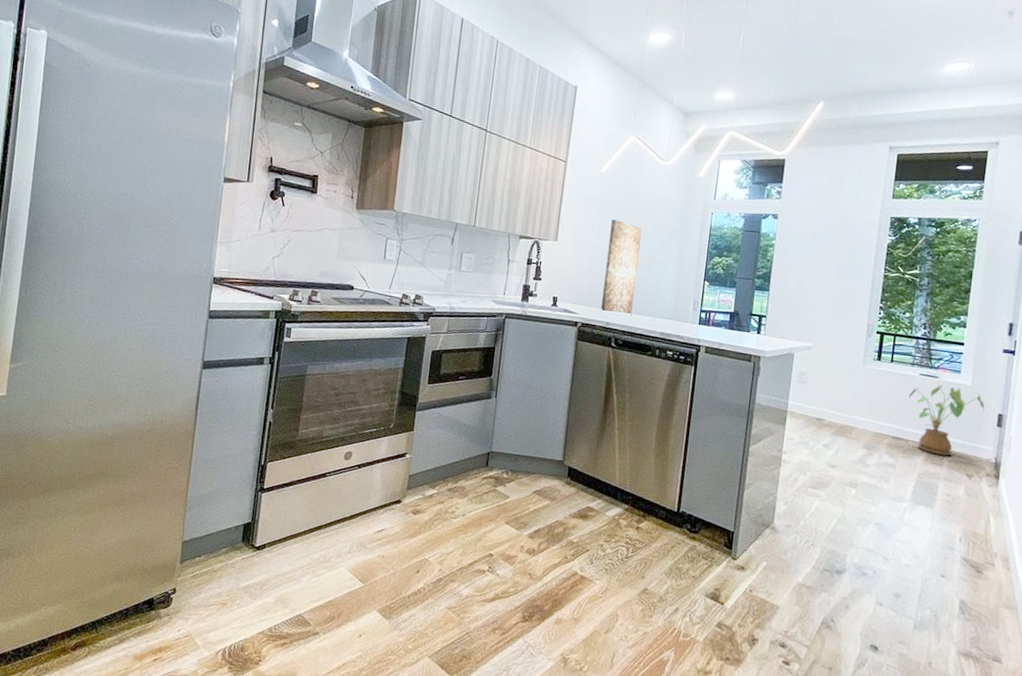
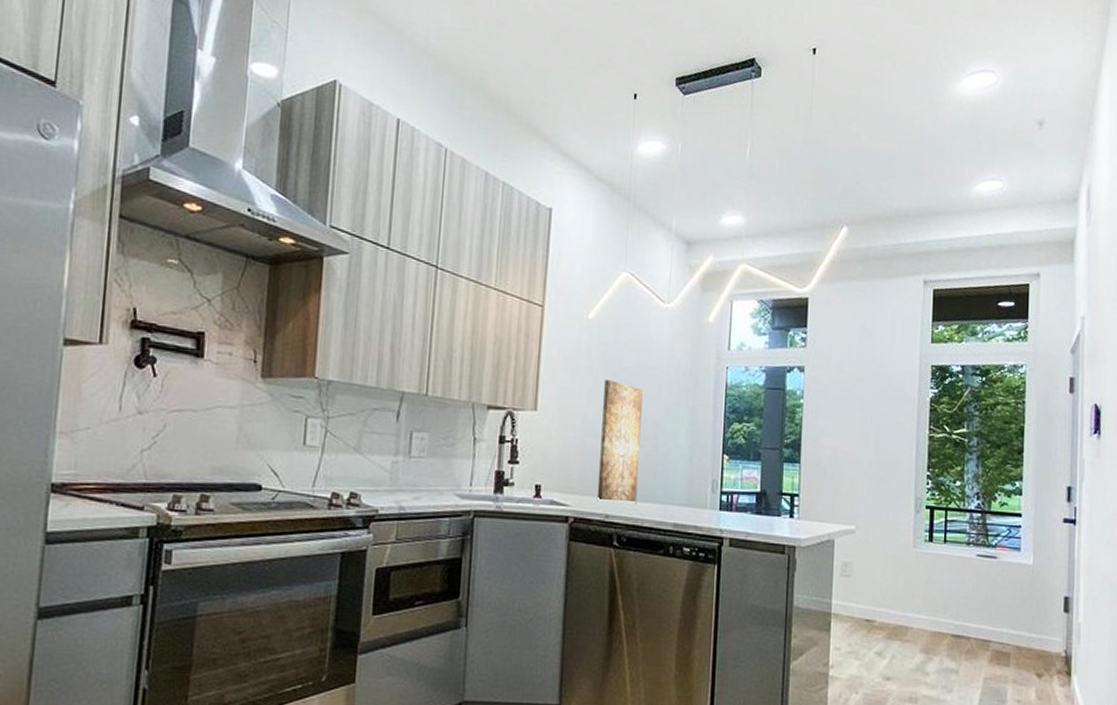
house plant: present [908,385,986,456] -> none [966,566,1050,653]

